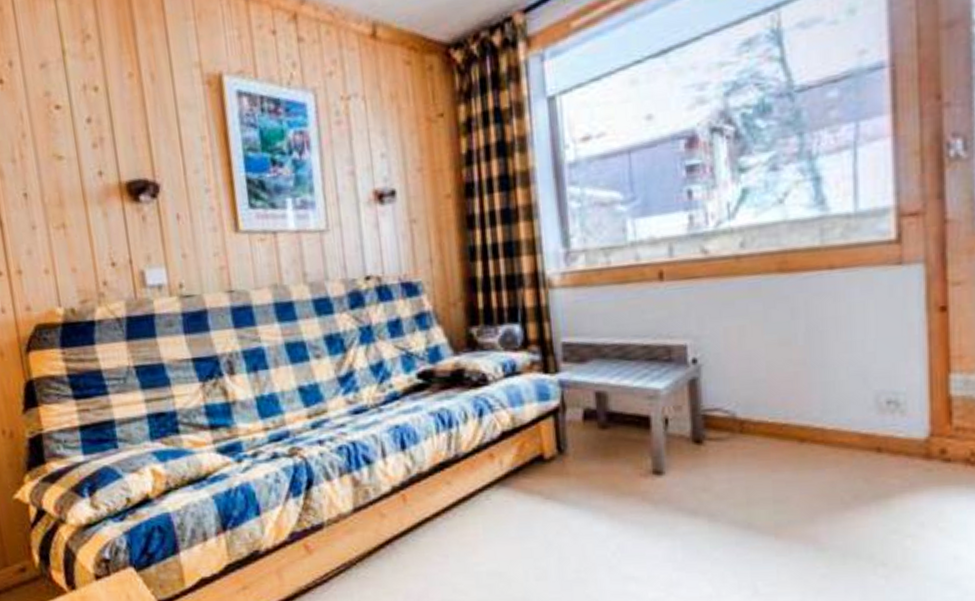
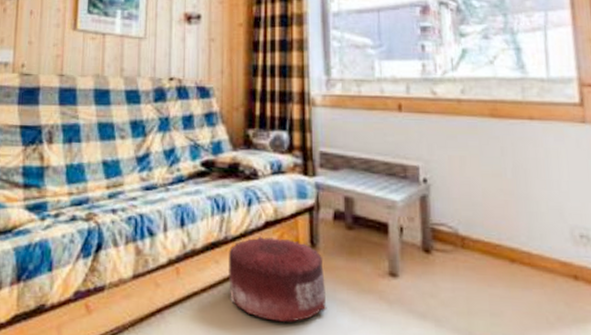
pouf: none [461,448,581,538] -> present [229,236,327,322]

